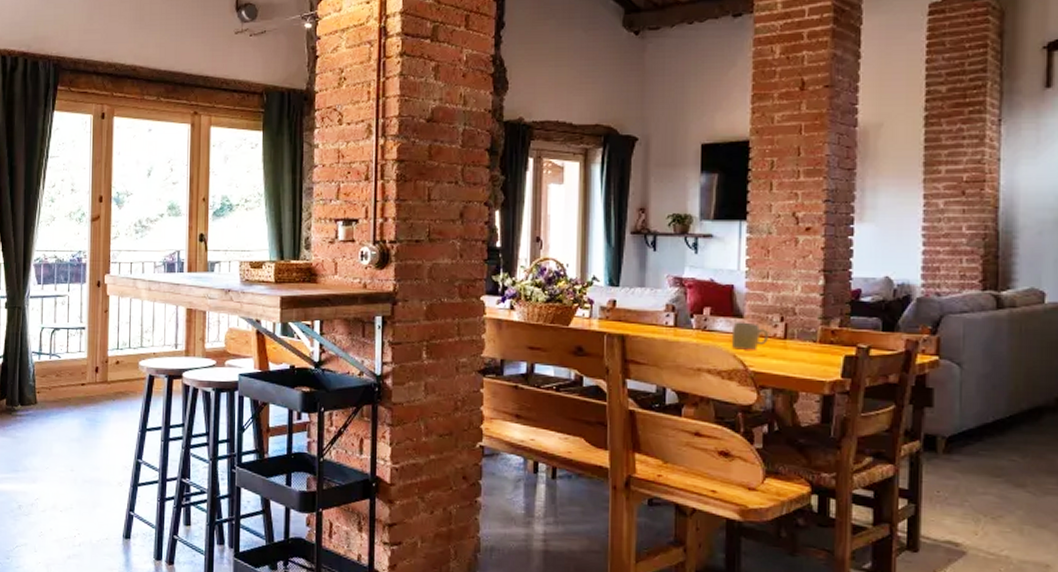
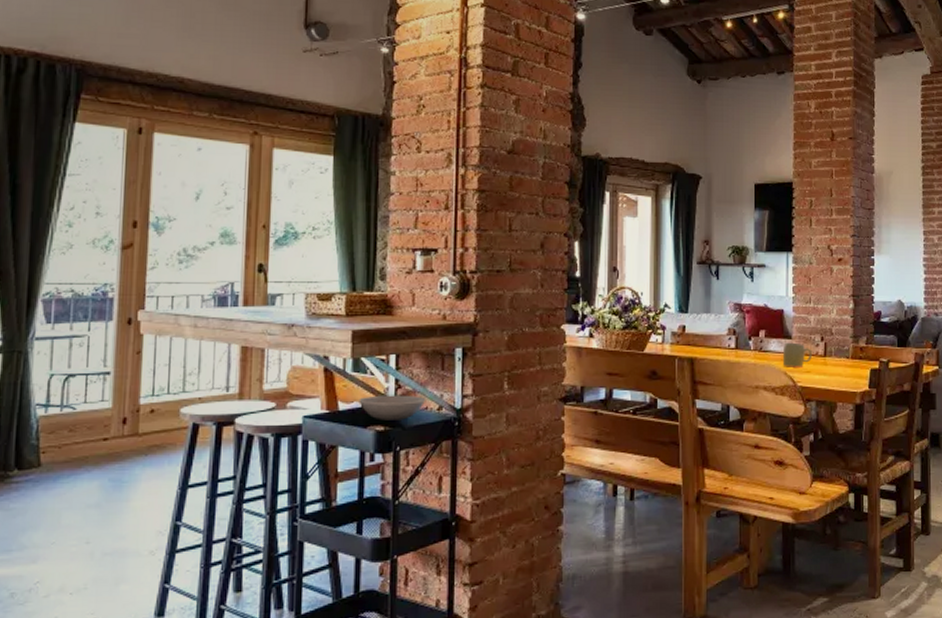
soup bowl: none [287,358,348,383] -> present [358,395,426,421]

